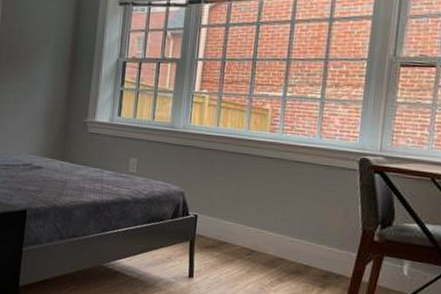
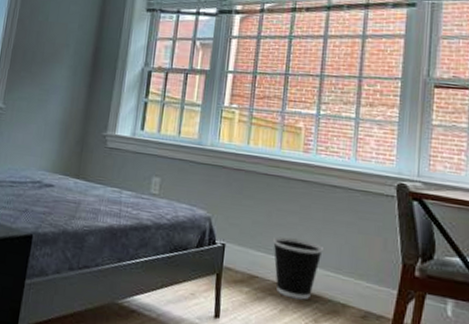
wastebasket: none [241,208,288,262] -> present [273,236,323,300]

